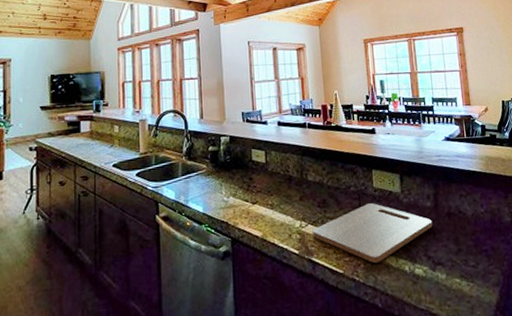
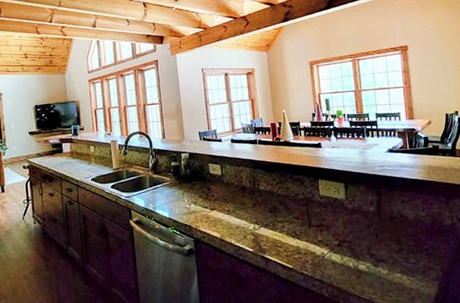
cutting board: present [312,203,433,263] -> none [265,209,376,260]

